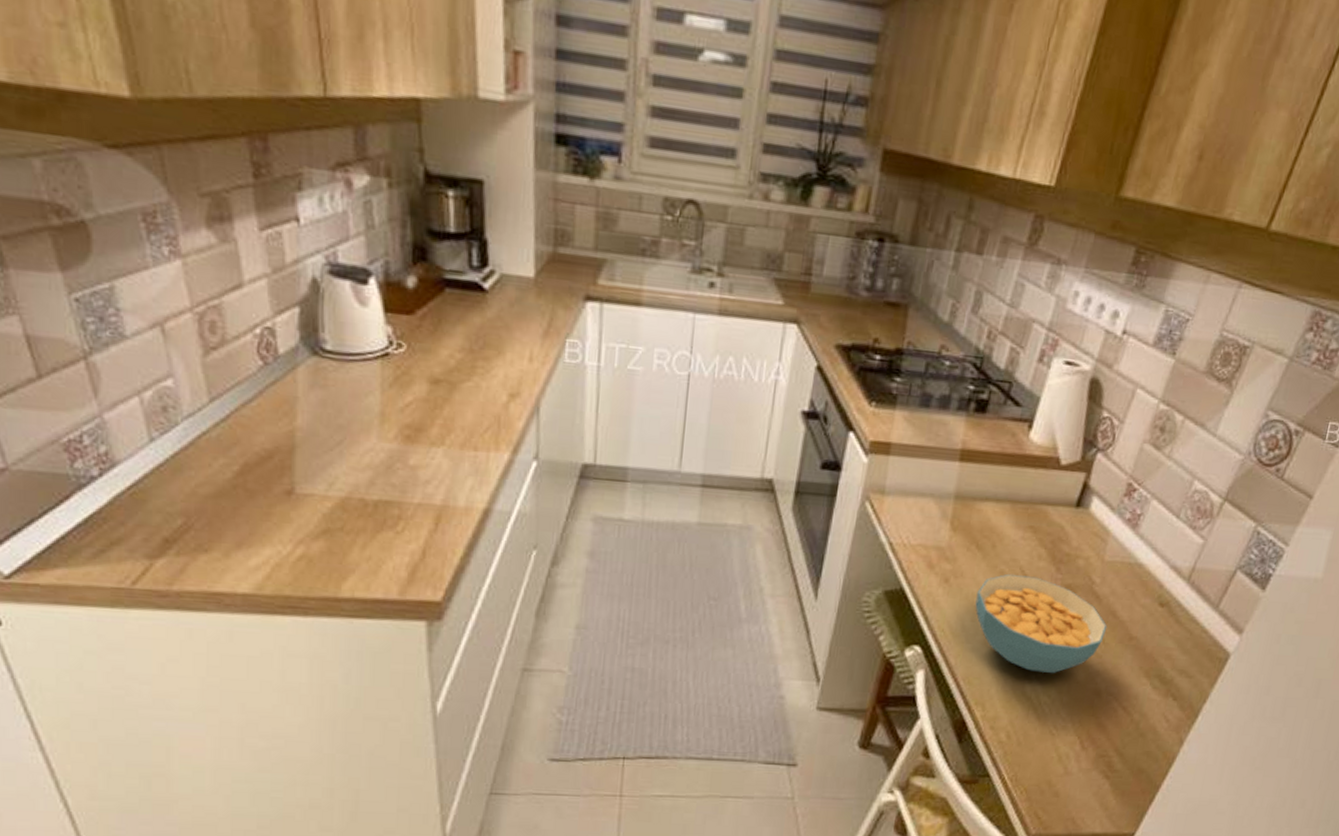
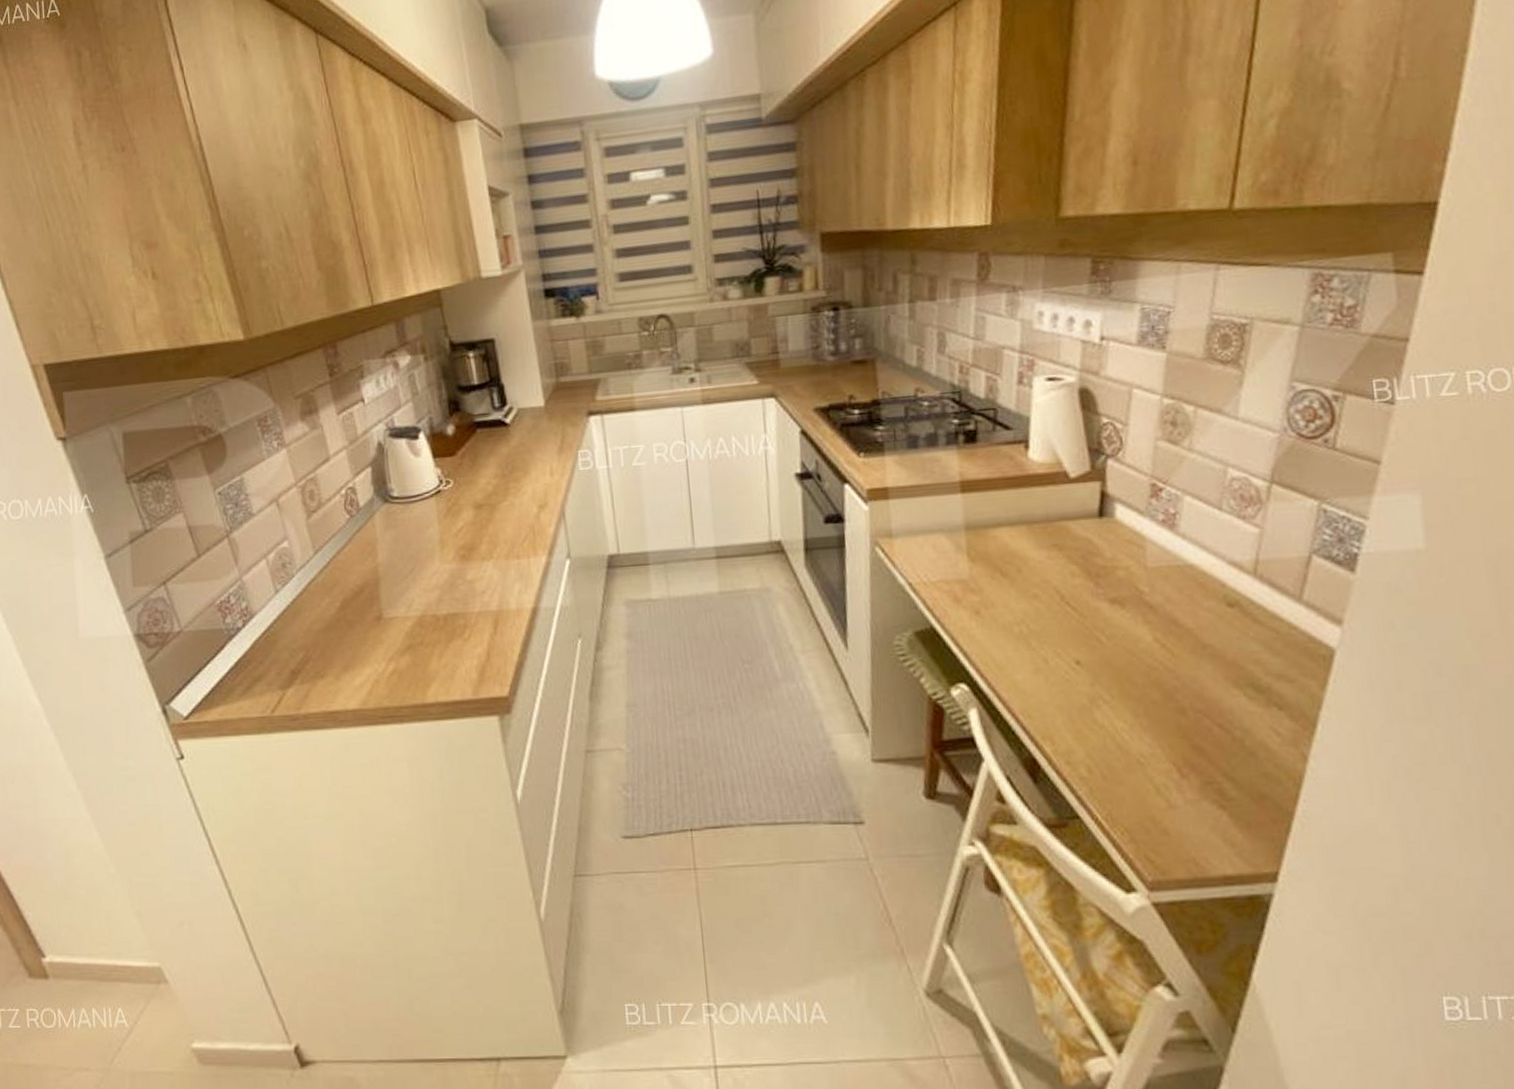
cereal bowl: present [975,573,1108,674] -> none [1013,595,1173,697]

